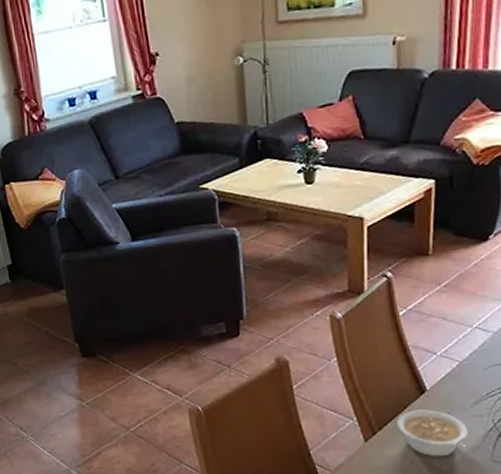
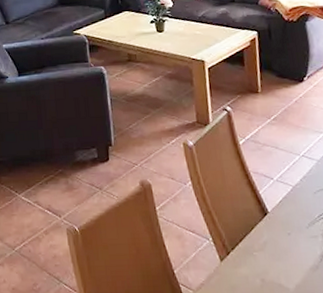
legume: present [397,409,468,457] -> none [246,230,307,277]

